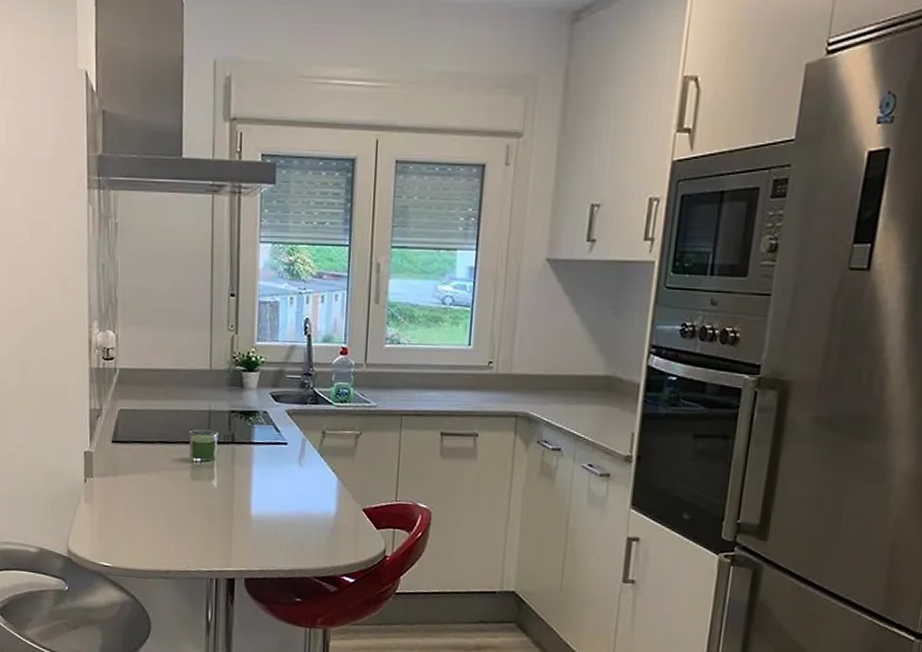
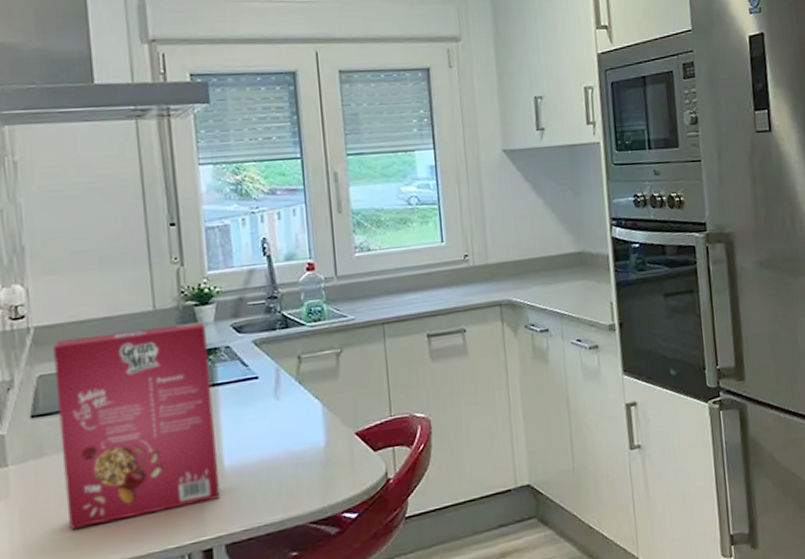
cereal box: none [131,383,249,540] -> present [53,321,221,529]

